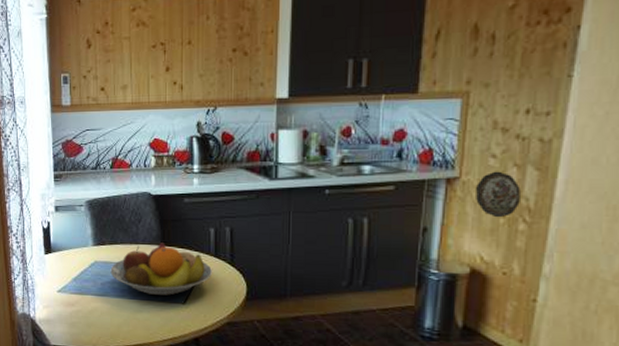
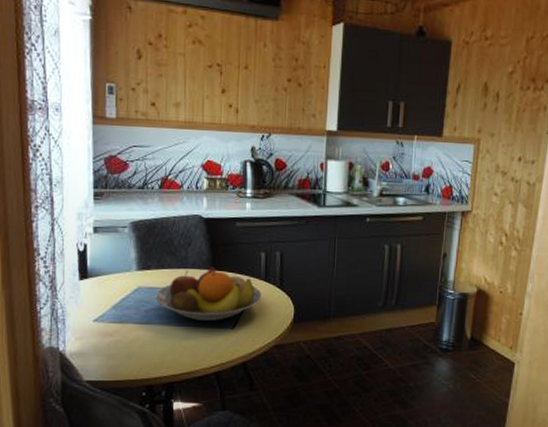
decorative plate: present [476,171,521,218] -> none [482,207,514,246]

